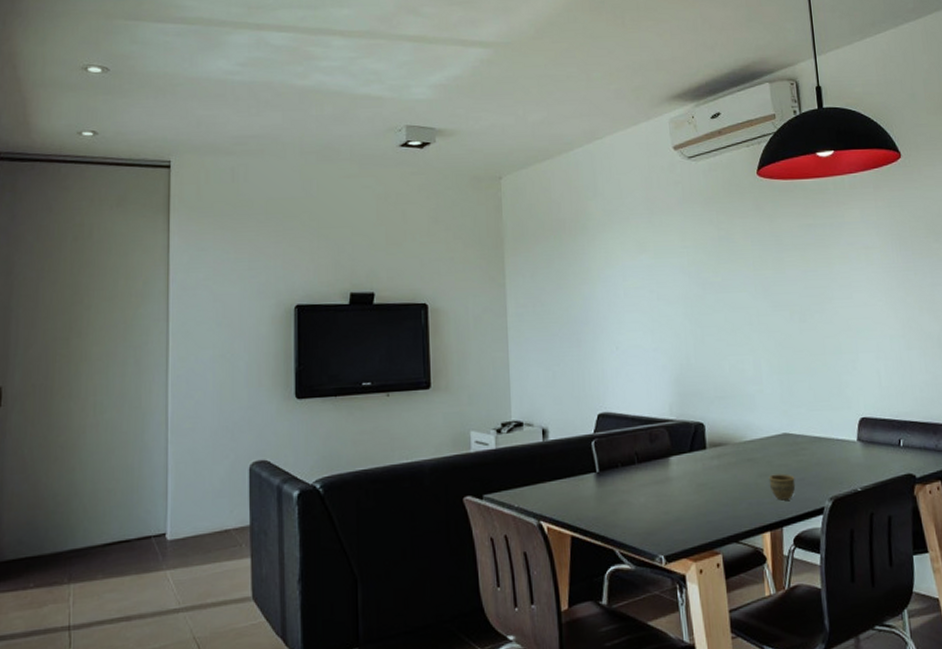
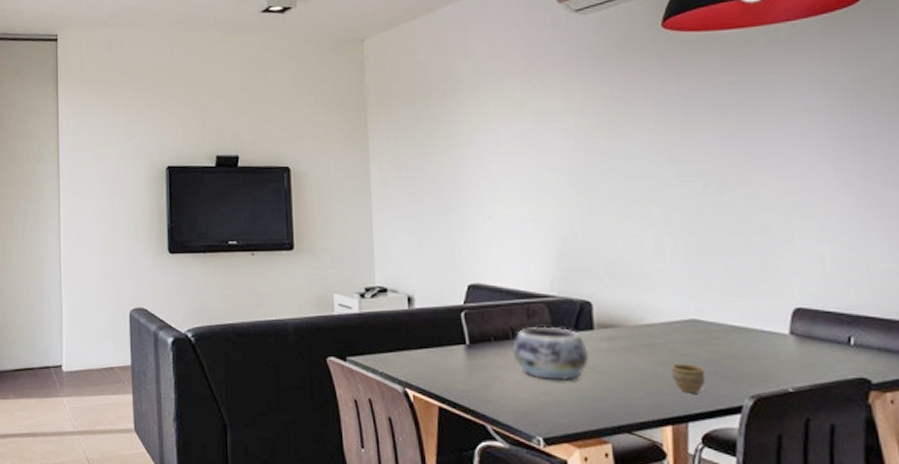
decorative bowl: none [638,449,703,500] -> present [513,326,590,381]

